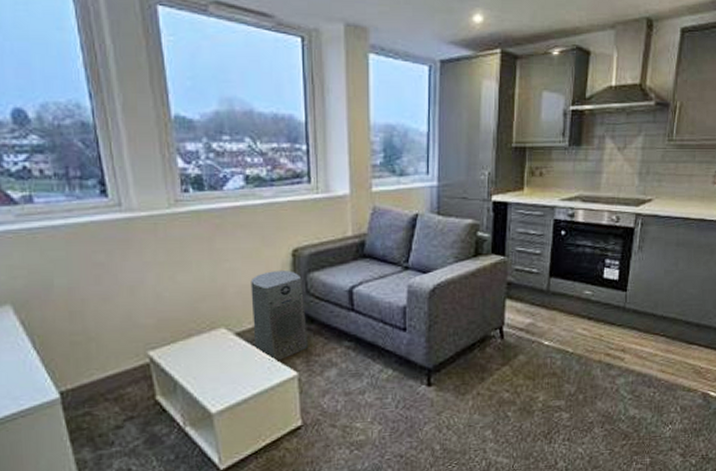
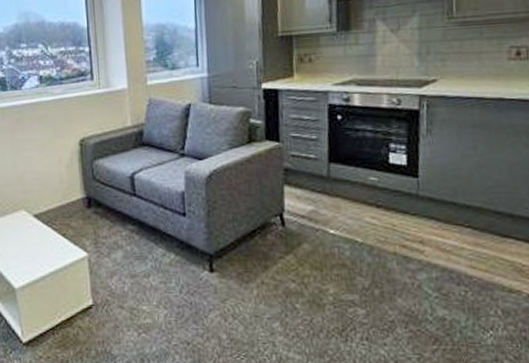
air purifier: present [250,271,309,363] -> none [45,158,97,243]

